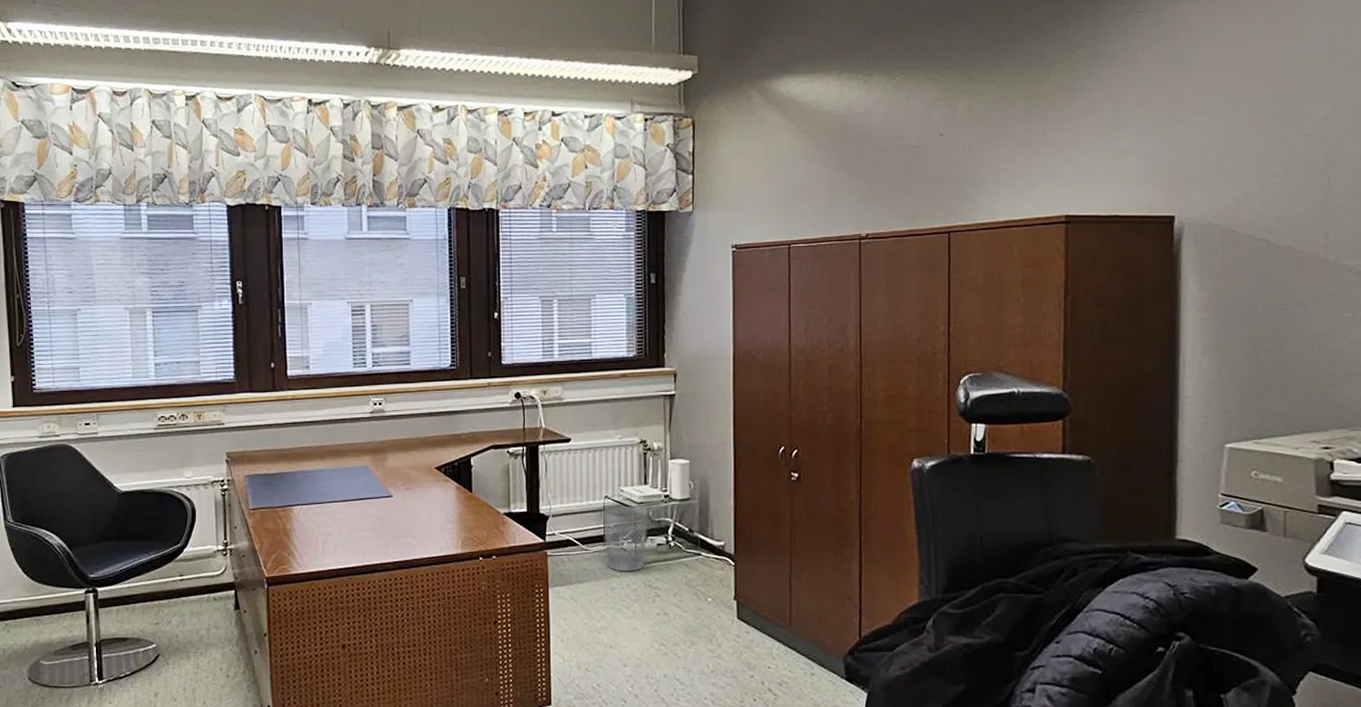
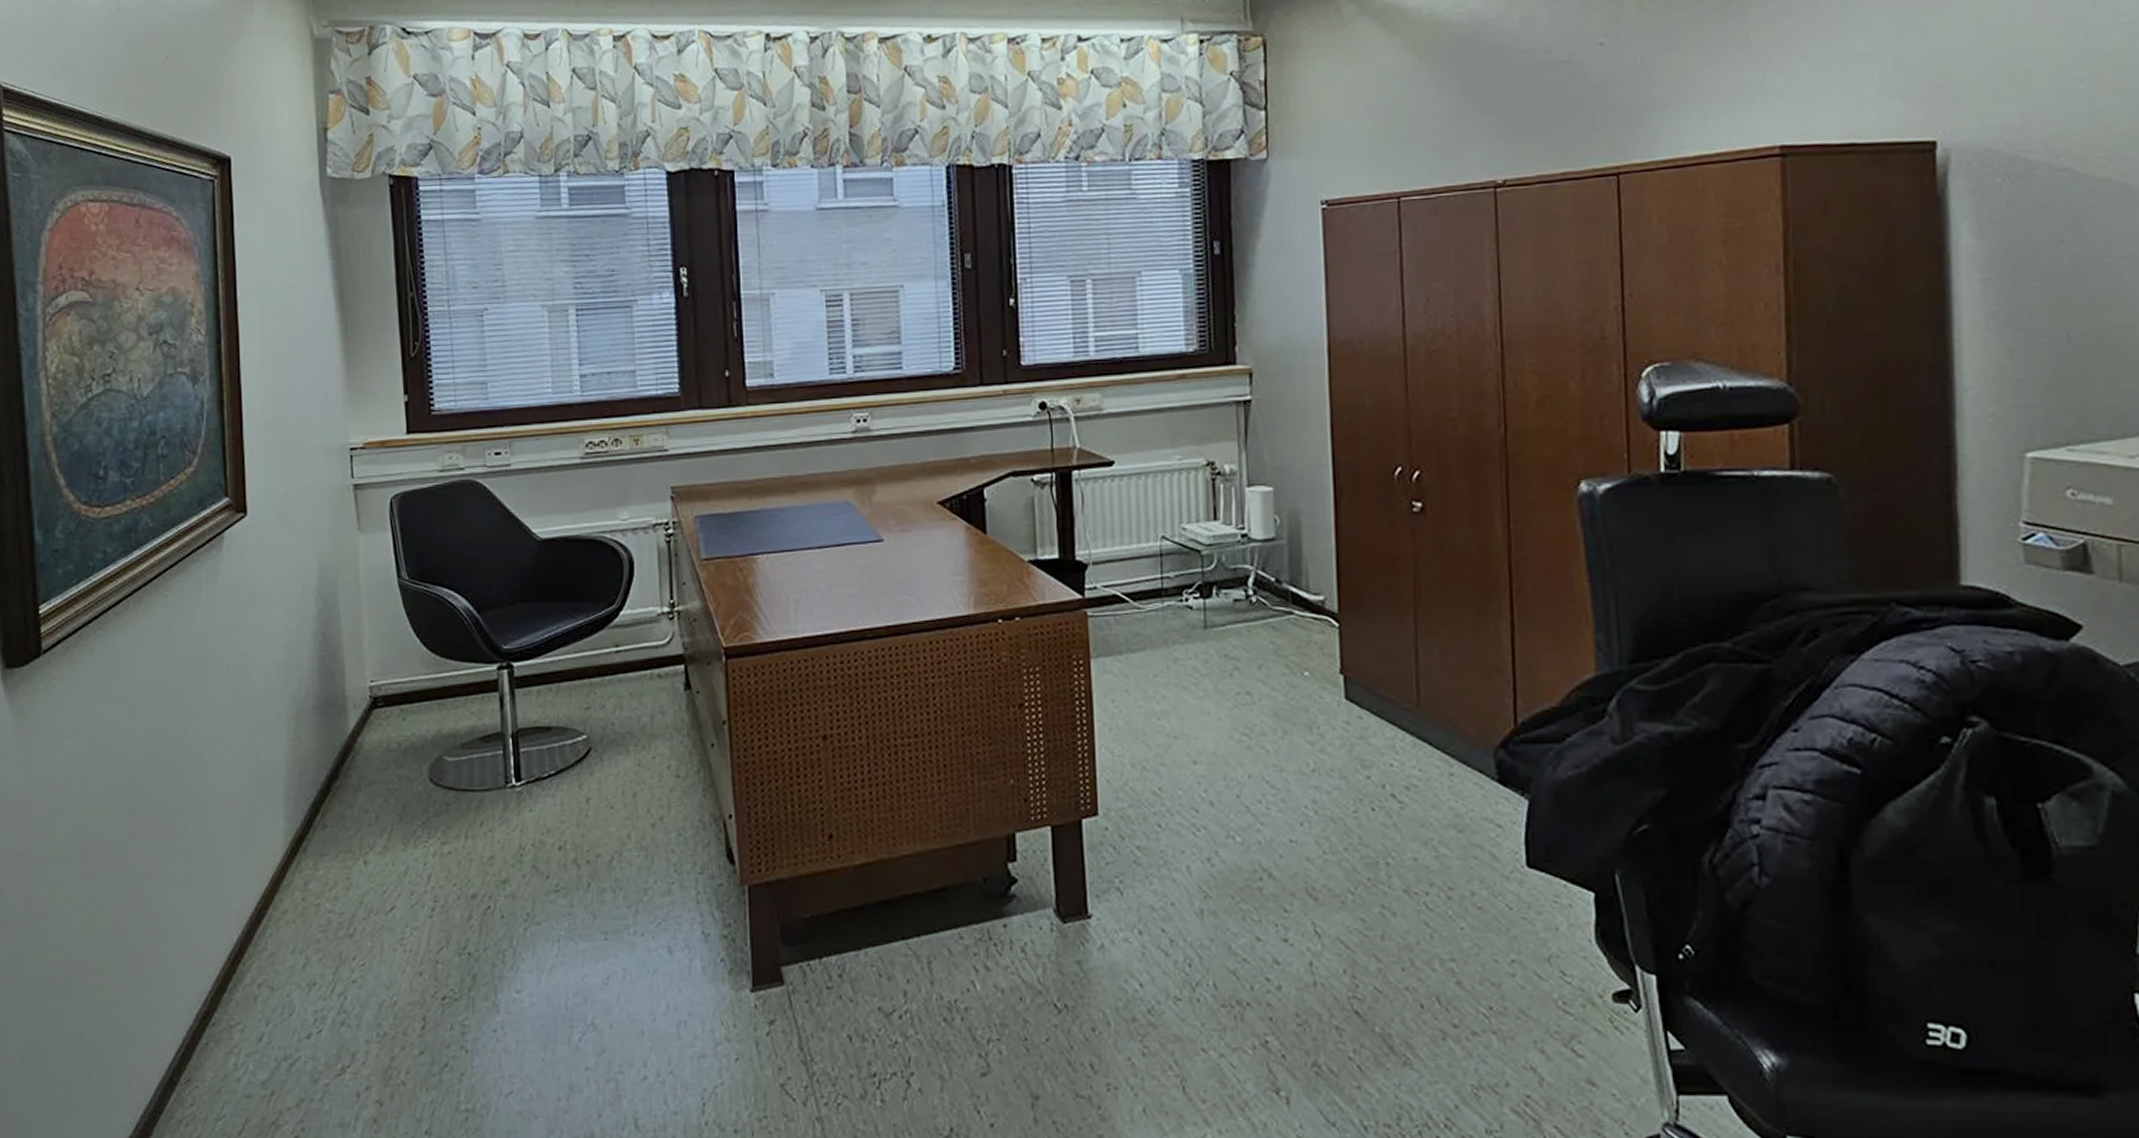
wastebasket: present [602,505,648,572] -> none [1158,548,1220,637]

